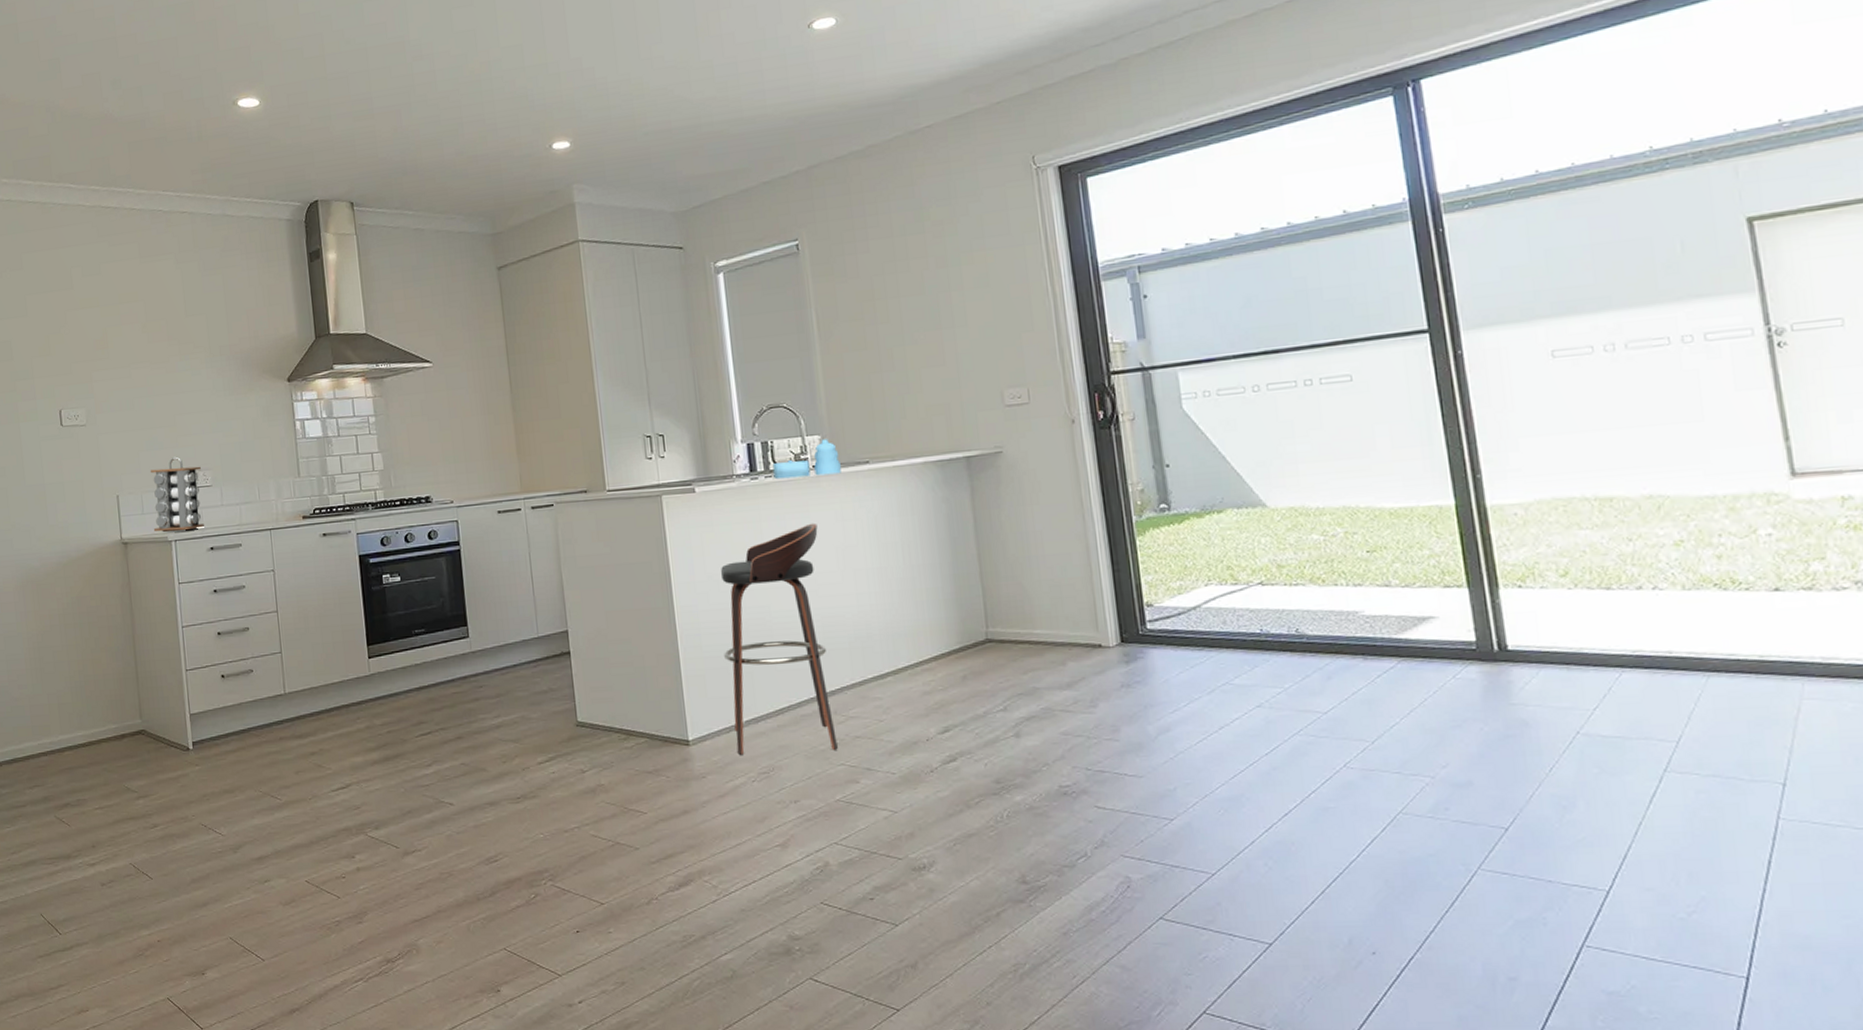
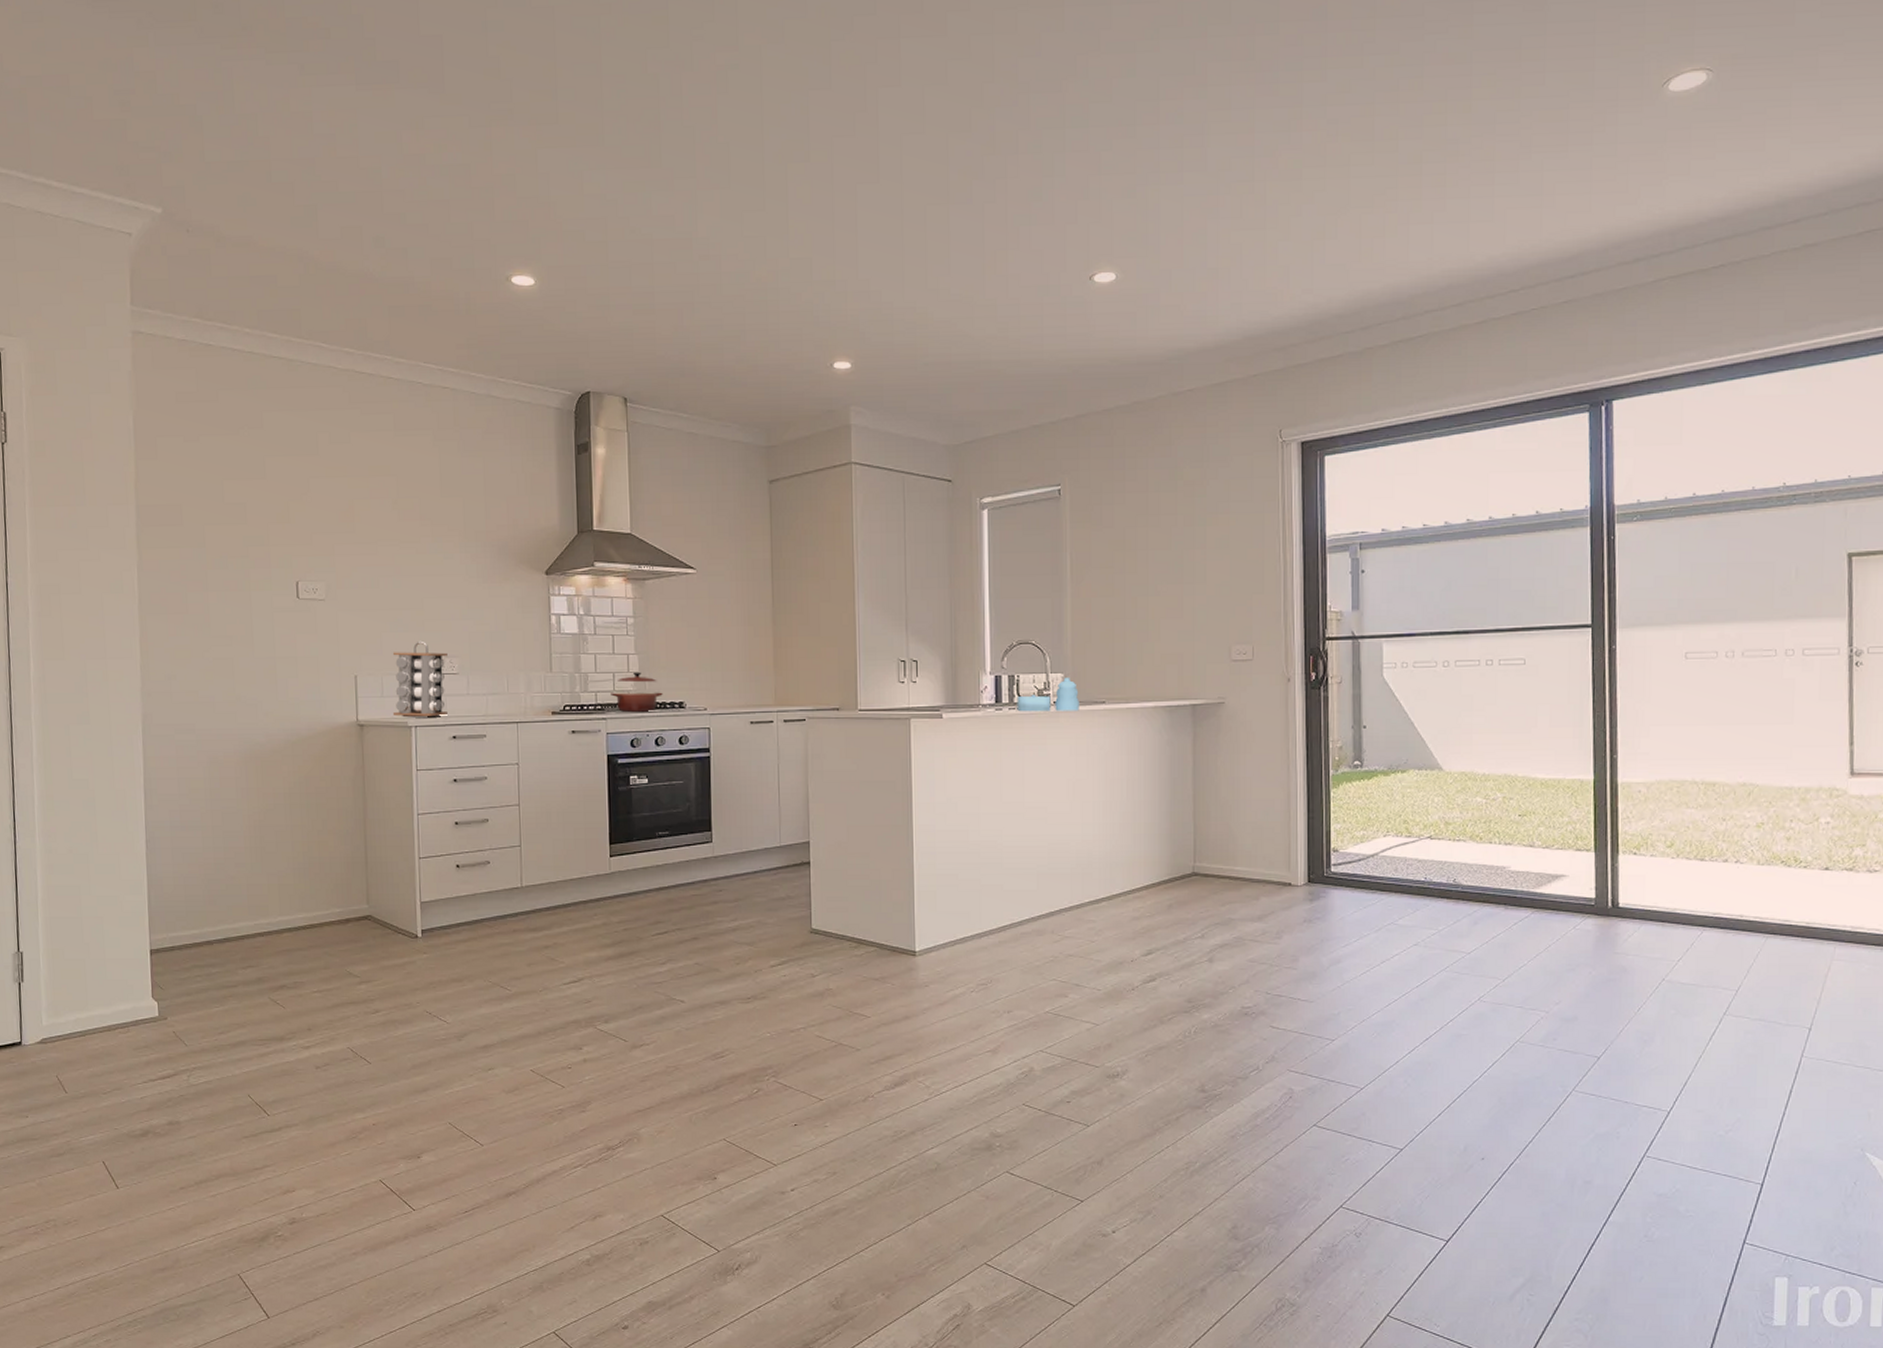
saucepan: none [358,469,409,512] -> present [611,671,663,713]
bar stool: present [720,523,838,756] -> none [956,755,1053,968]

